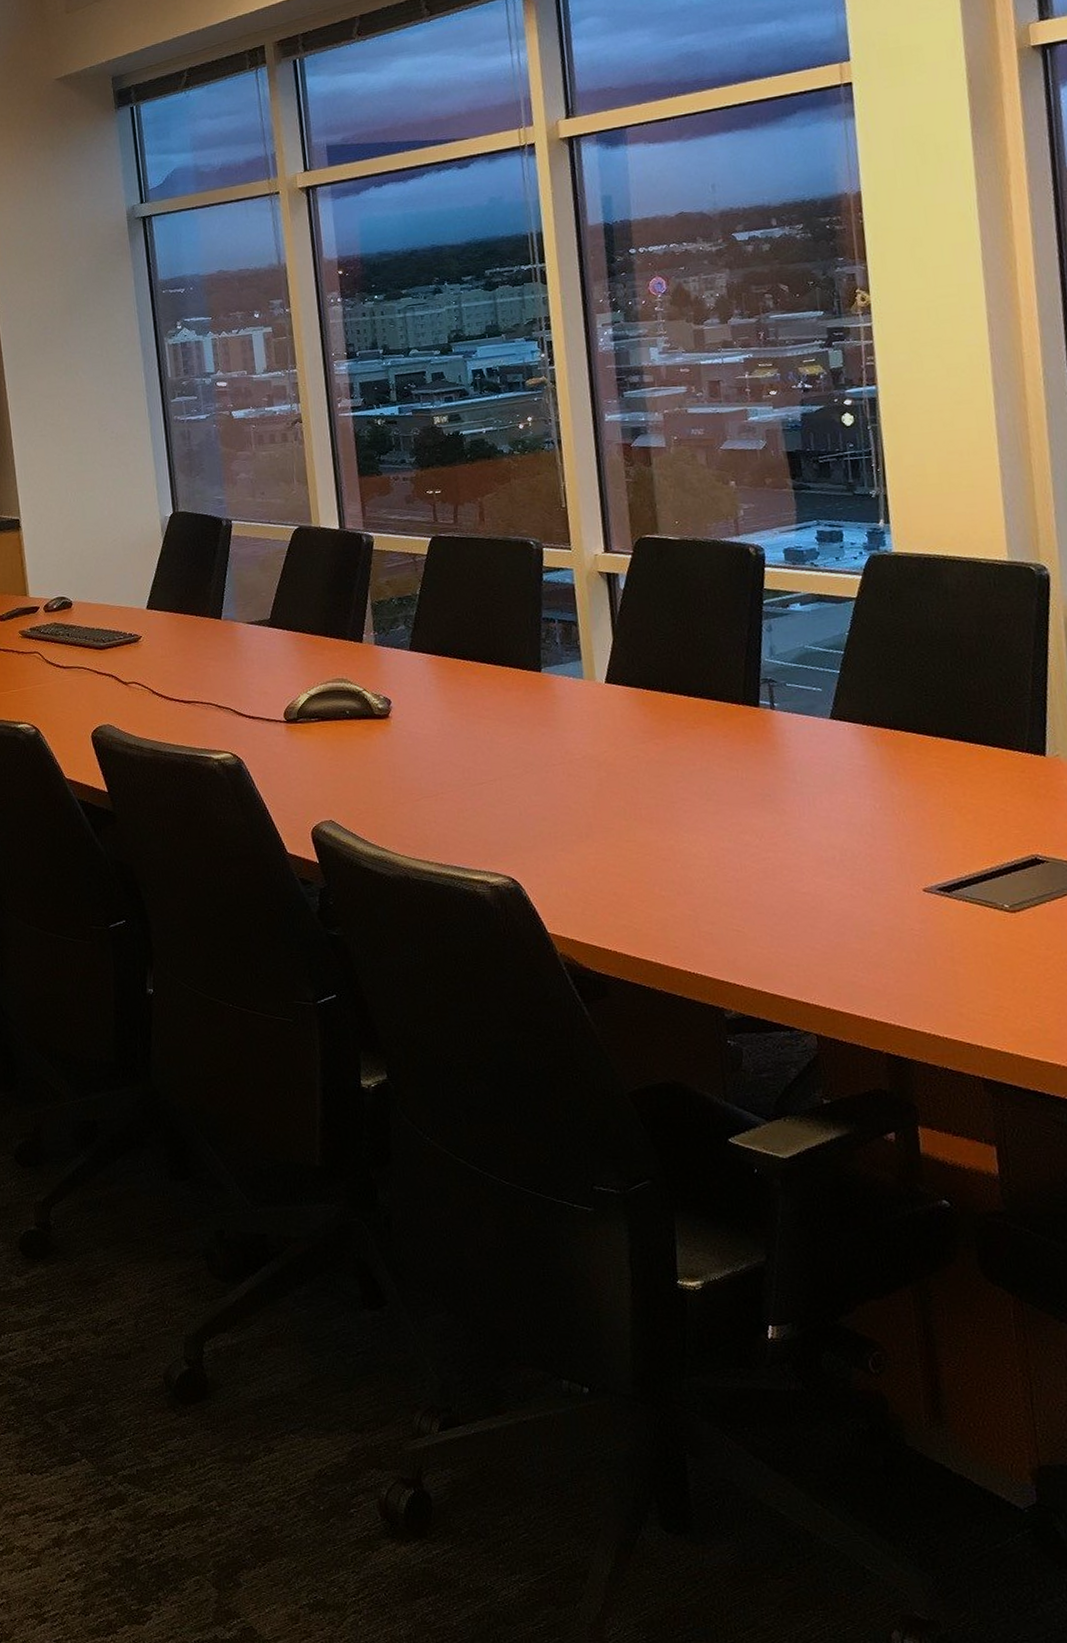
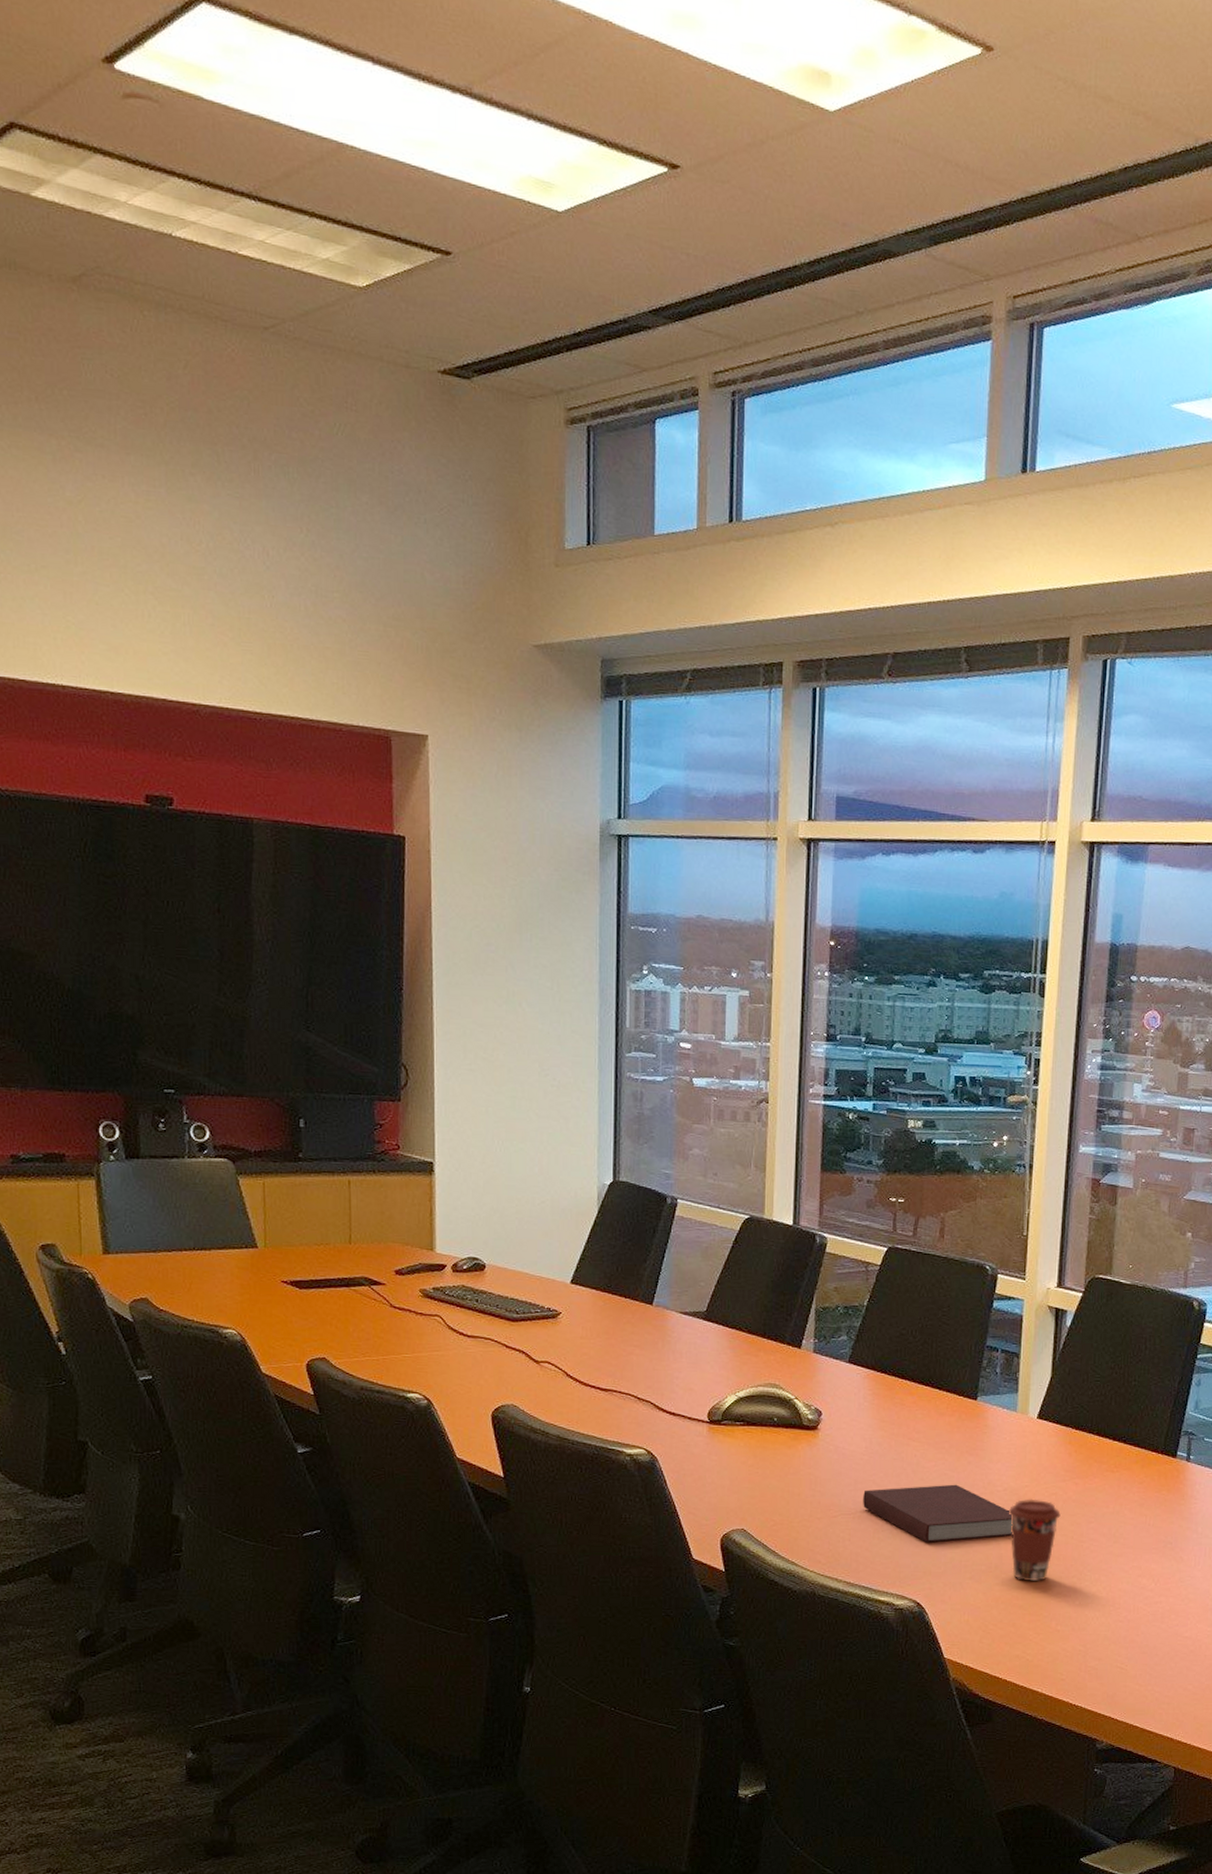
notebook: none [442,757,599,818] -> present [863,1484,1013,1543]
coffee cup: none [590,763,646,849] -> present [1008,1498,1061,1582]

